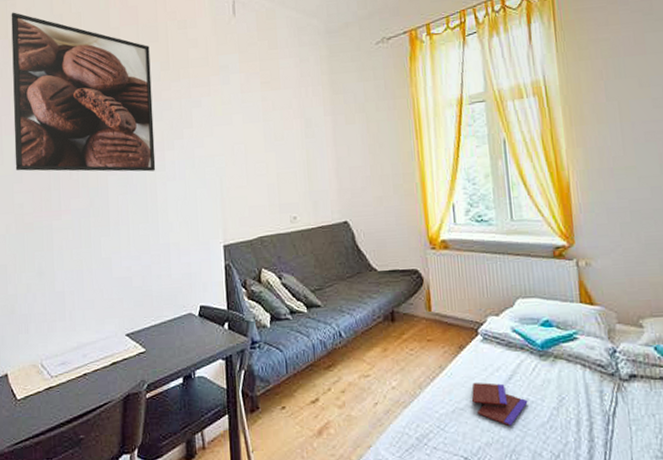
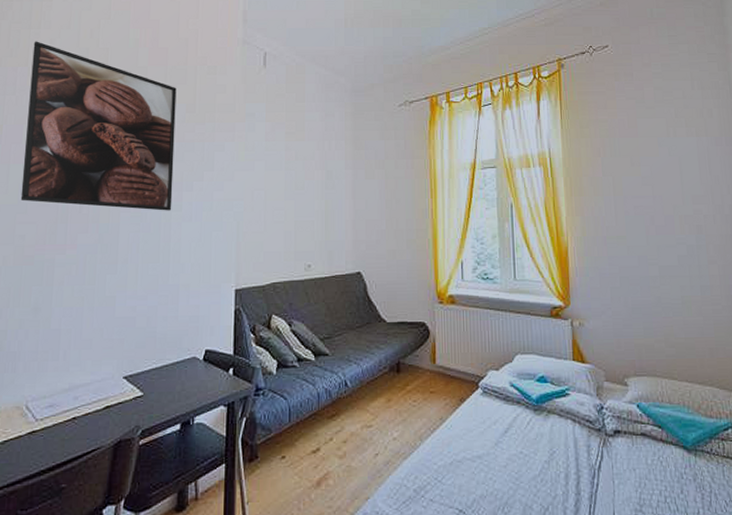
book: present [472,383,528,426] -> none [470,435,522,478]

